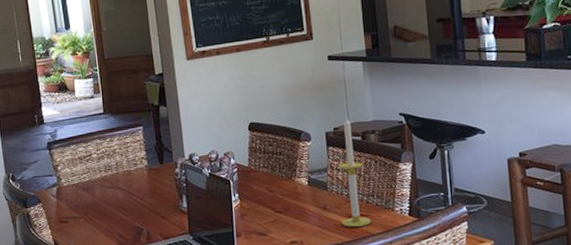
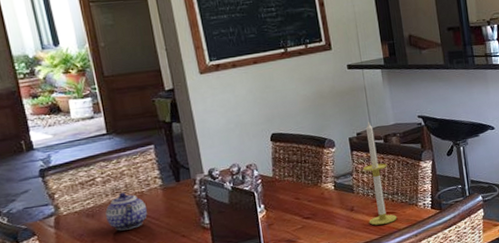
teapot: none [98,170,133,206] -> present [105,192,148,231]

